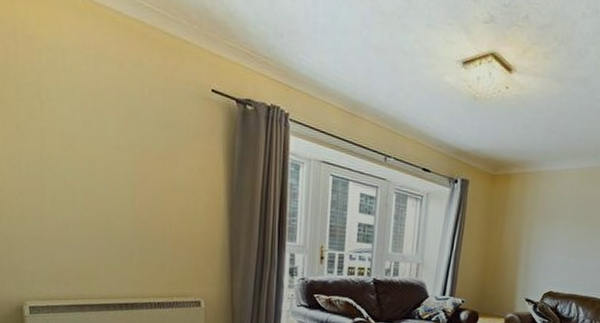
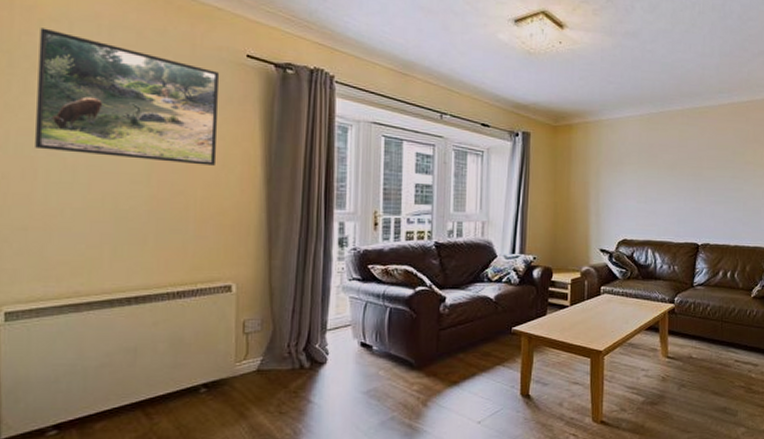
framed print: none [39,57,189,194] -> present [35,28,220,166]

